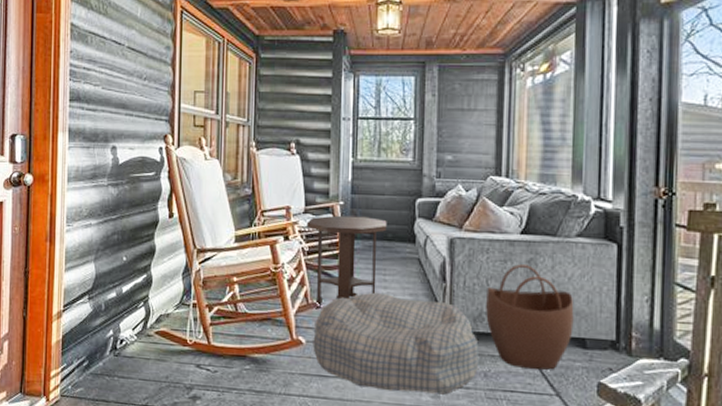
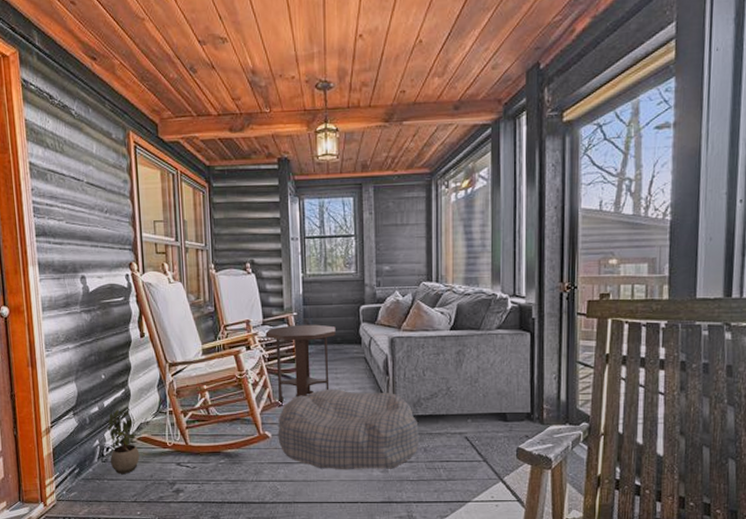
potted plant: none [123,296,156,372] -> present [107,409,140,474]
woven basket: present [486,264,574,370] -> none [424,356,496,441]

